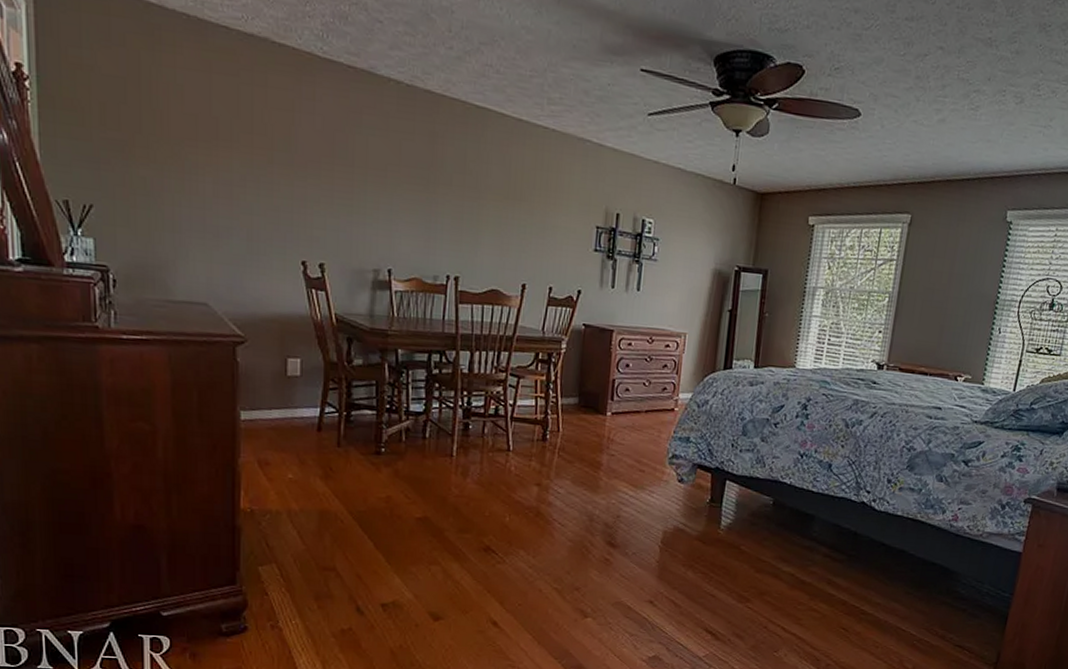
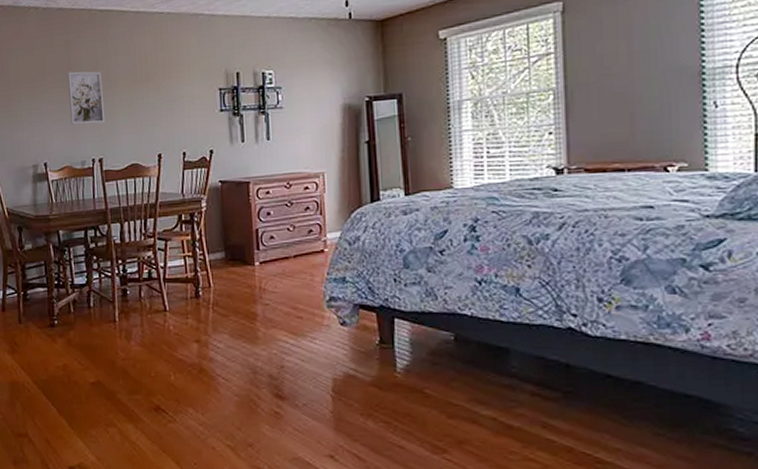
wall art: none [426,169,469,237] -> present [66,71,104,125]

